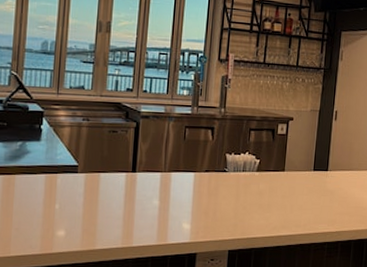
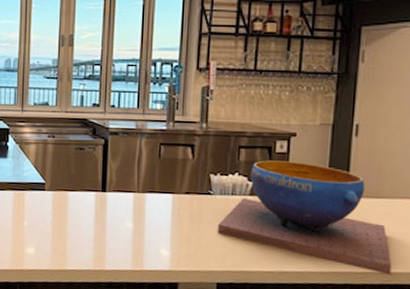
decorative bowl: none [230,141,357,232] -> present [217,160,392,275]

